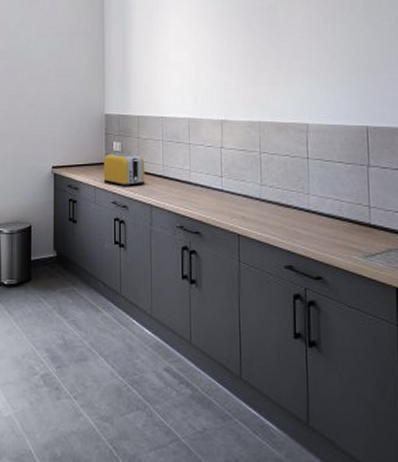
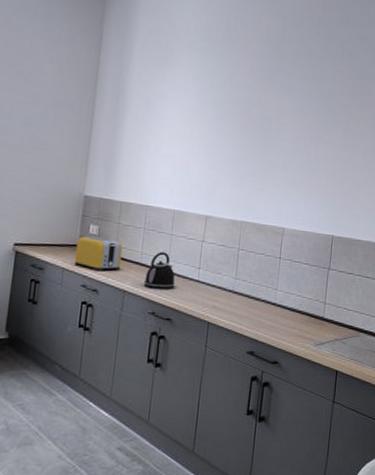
kettle: none [168,162,199,202] -> present [143,252,175,290]

